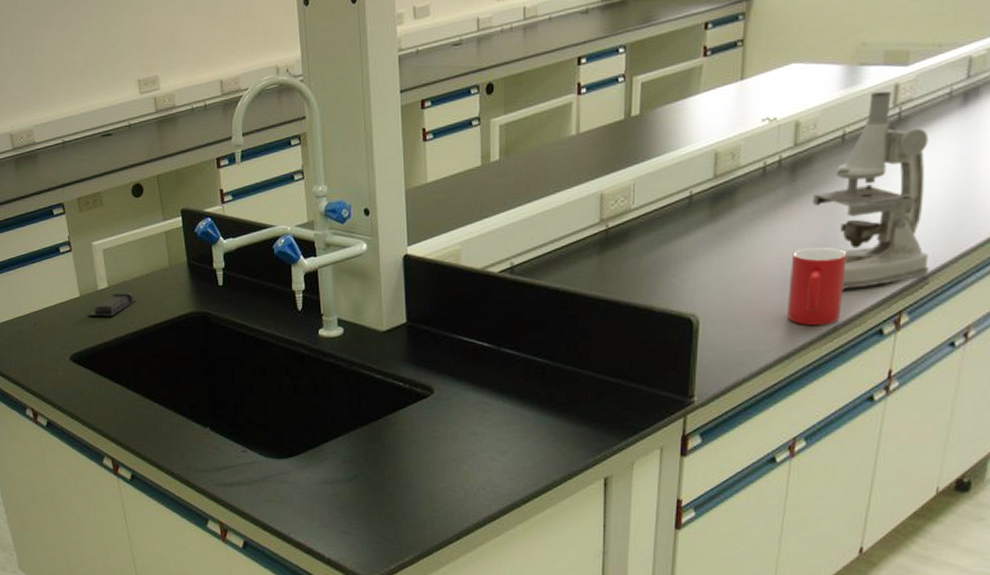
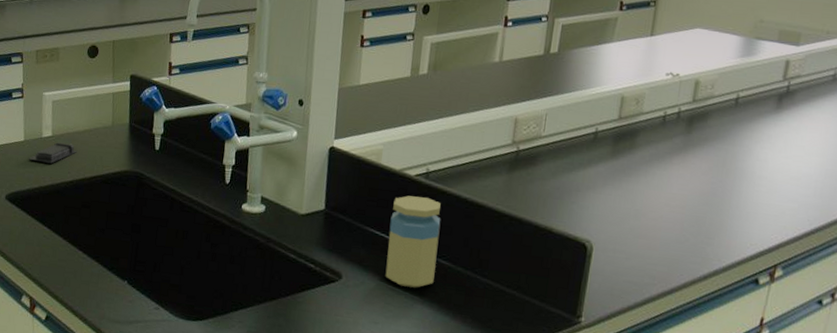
jar: none [478,294,532,391] -> present [385,195,441,288]
cup: present [787,247,847,325] -> none [673,195,732,268]
microscope: present [813,91,930,290] -> none [705,64,813,238]

